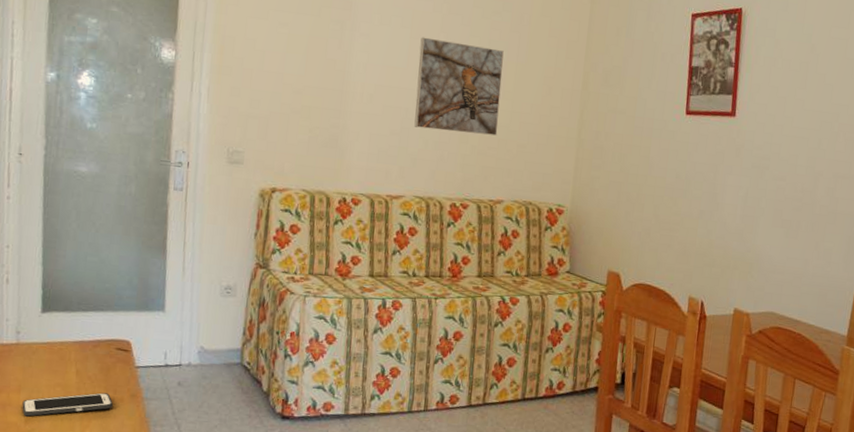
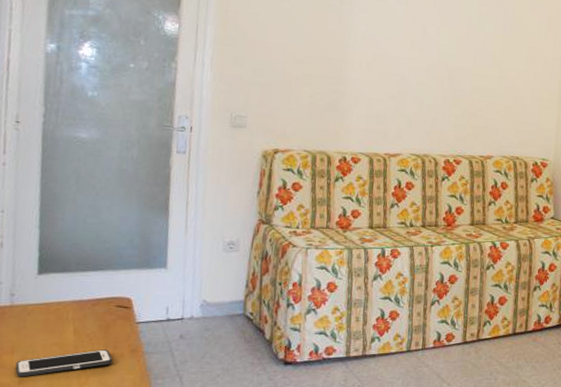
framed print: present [414,37,504,136] -> none [410,12,491,99]

